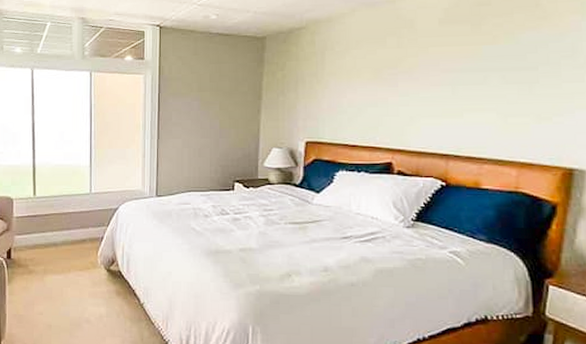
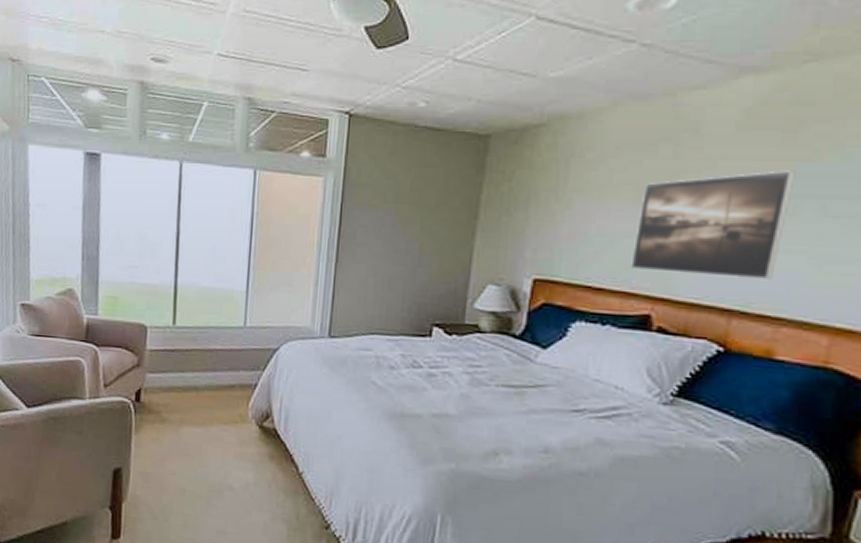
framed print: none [375,52,483,132] -> present [631,170,796,281]

